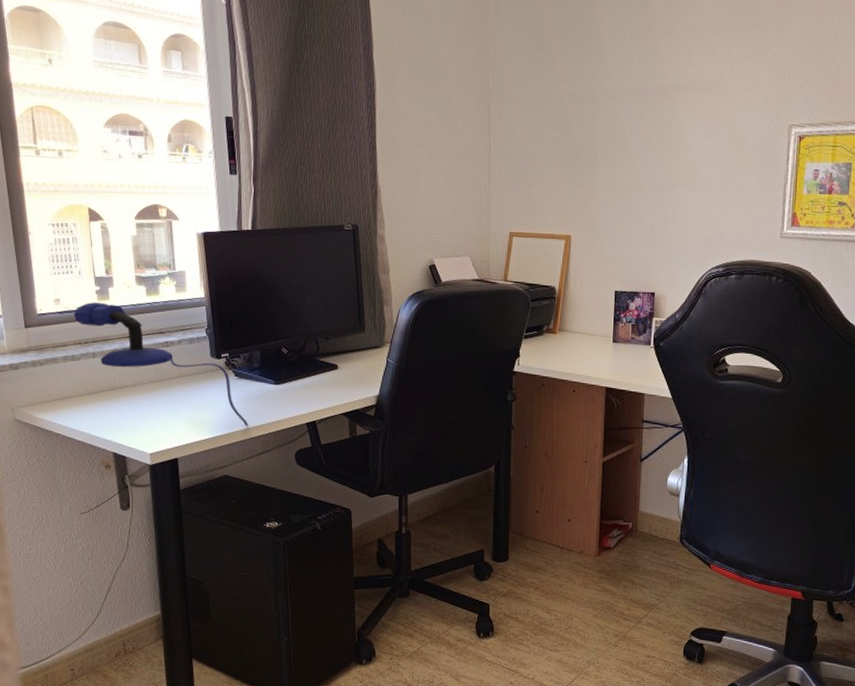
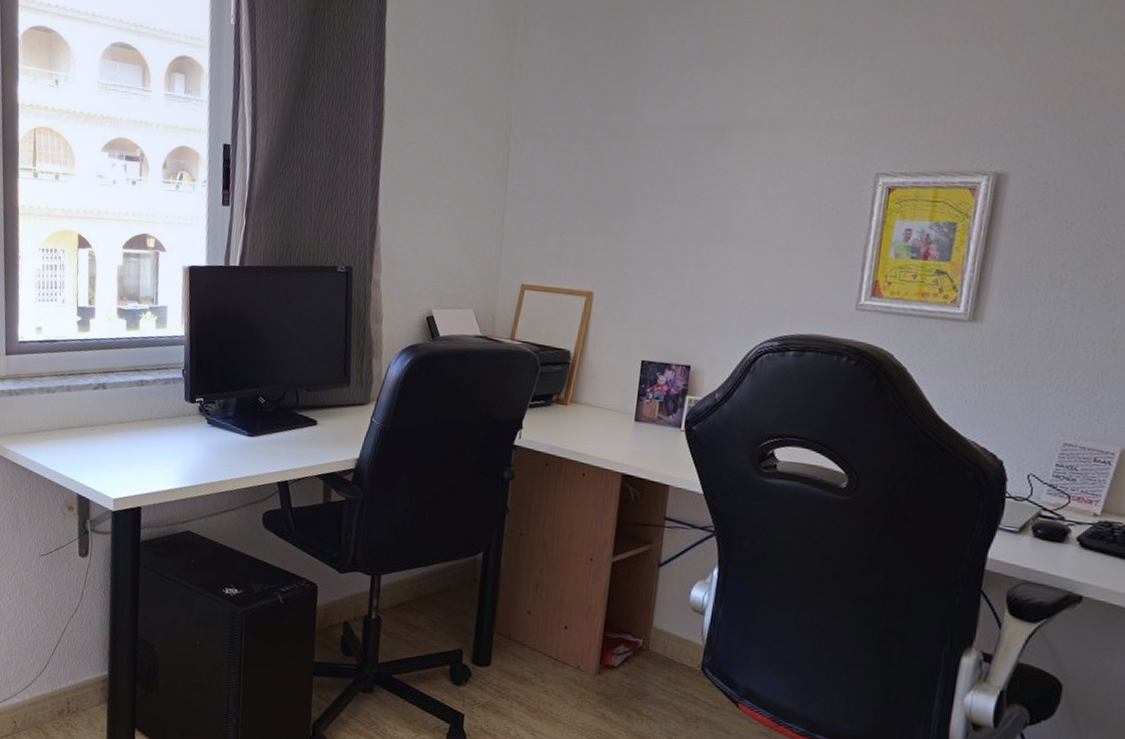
microphone: present [73,302,249,426] -> none [53,333,217,479]

